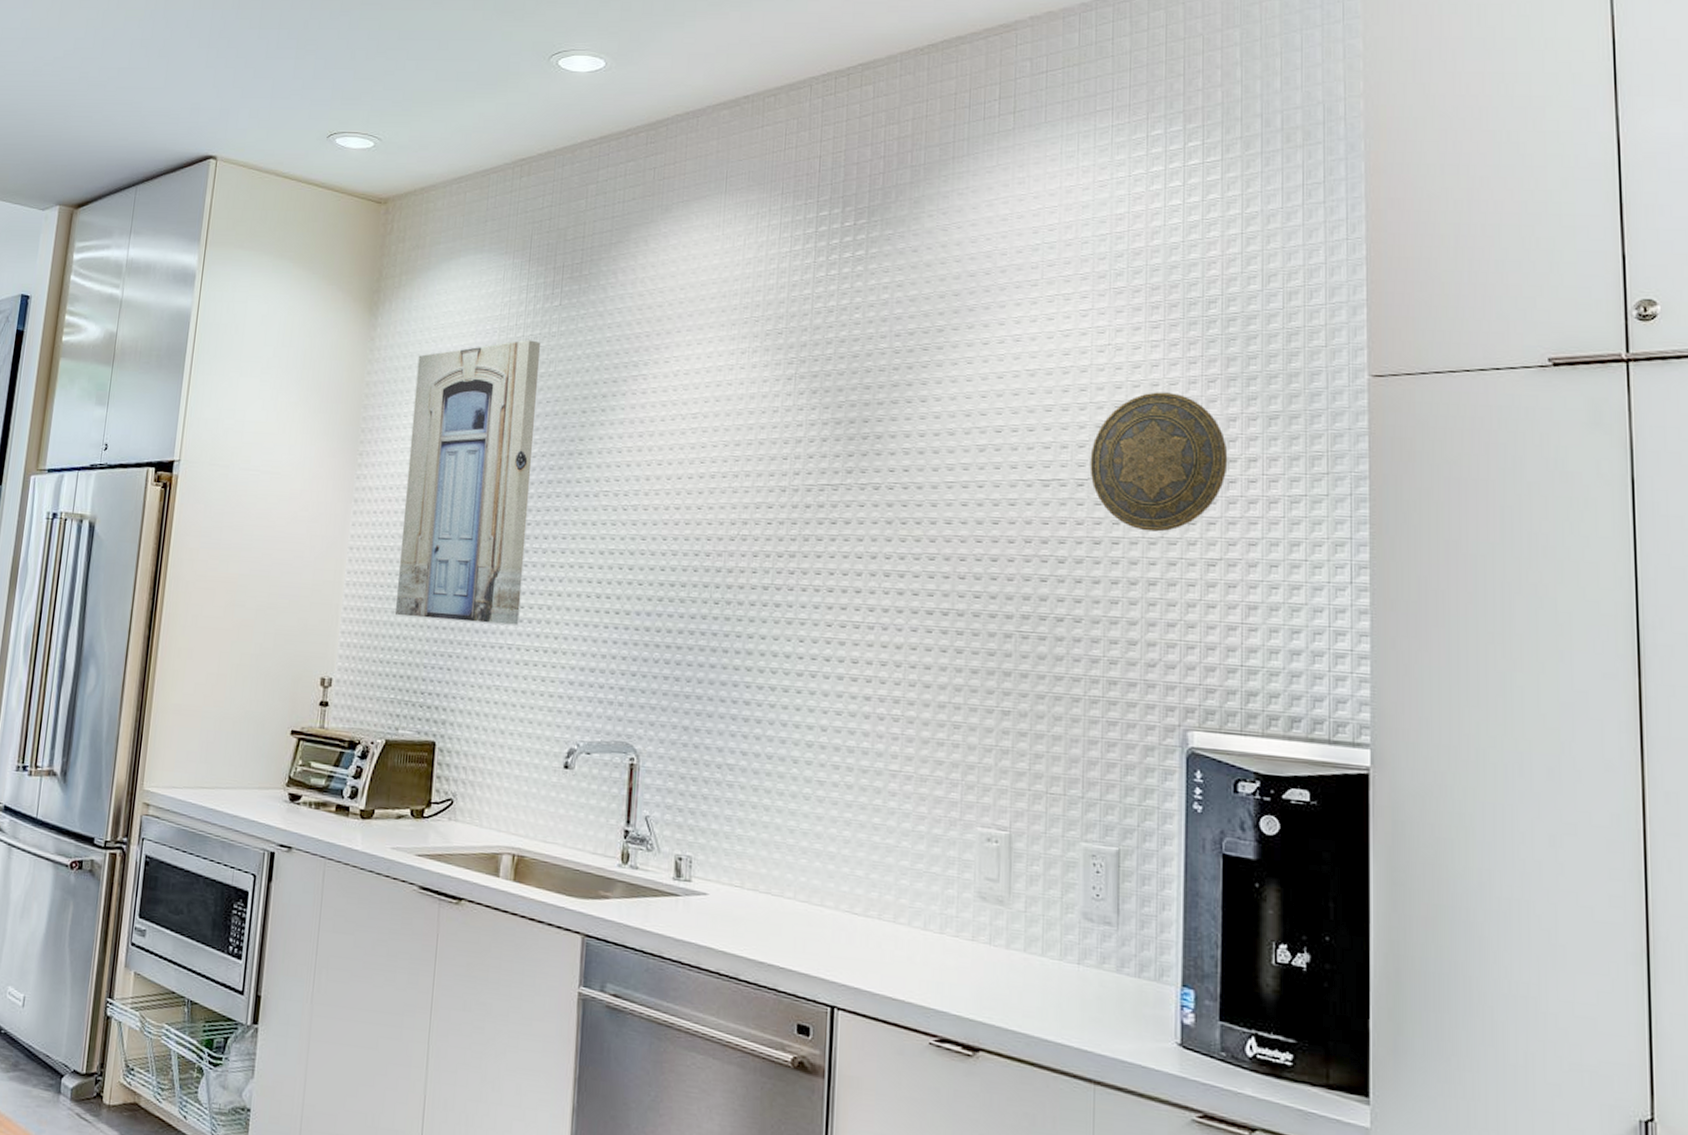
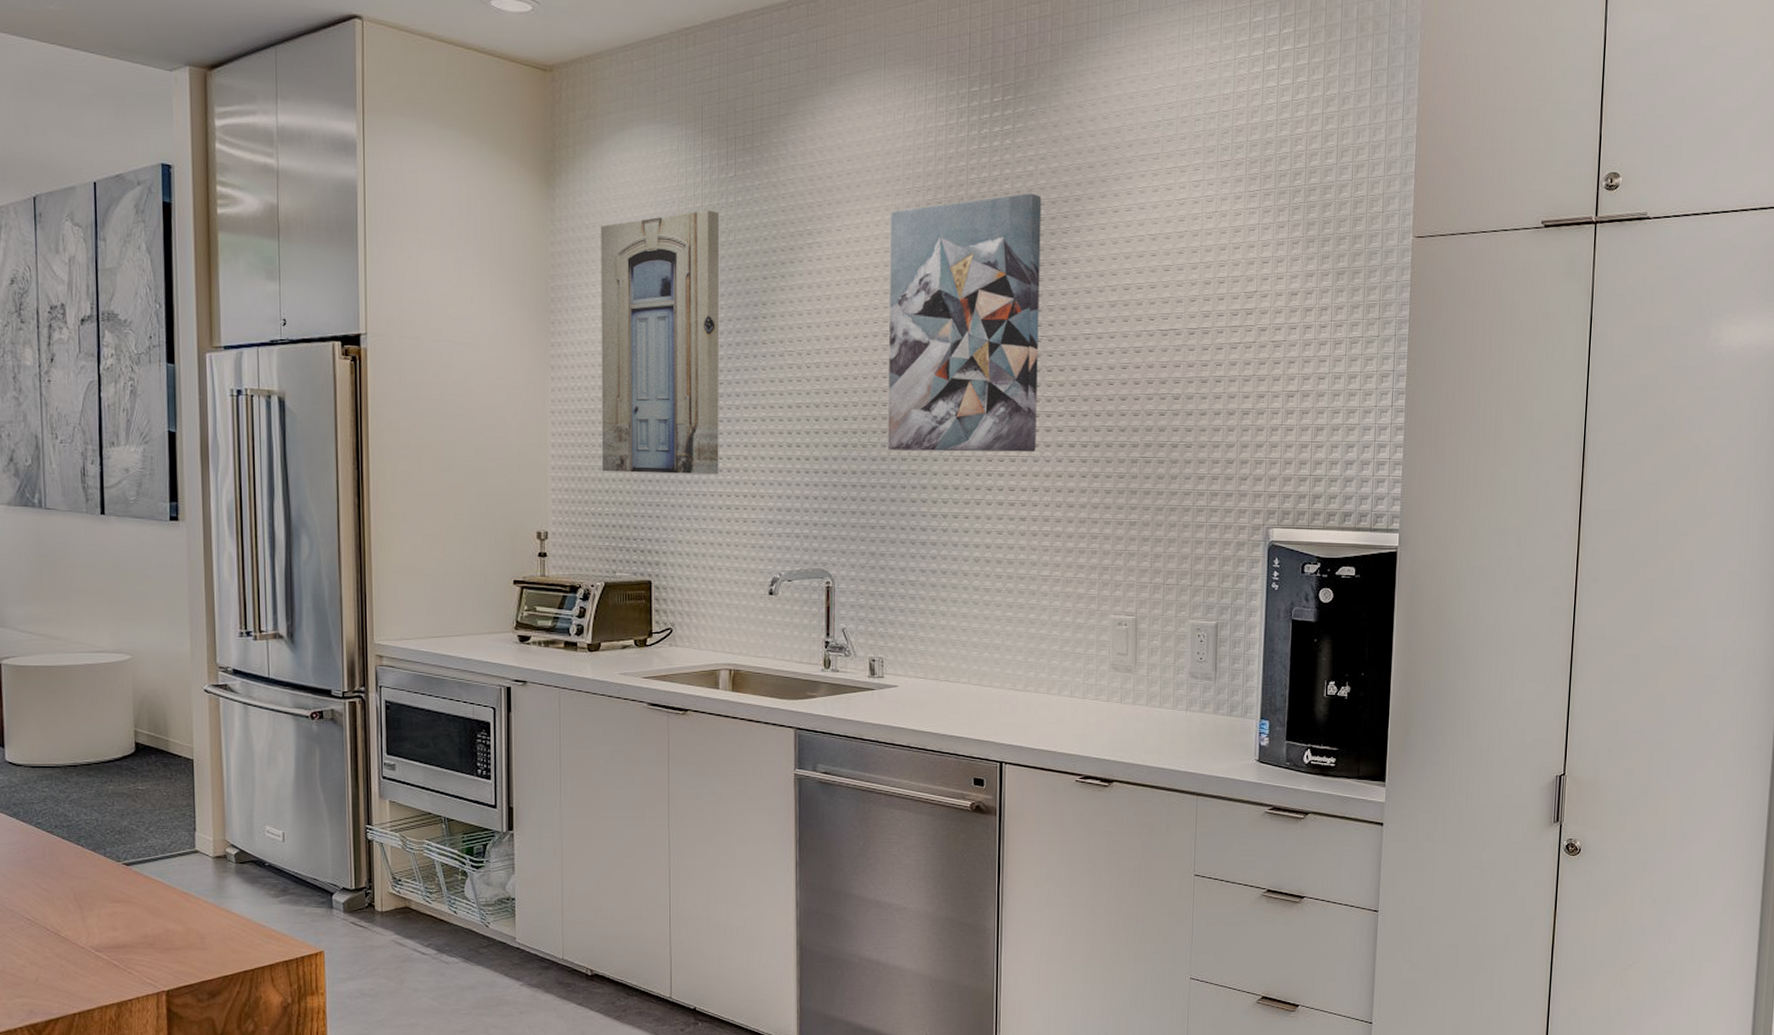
wall art: none [709,323,898,619] -> present [888,193,1042,452]
decorative plate: present [1090,392,1228,532] -> none [1199,252,1306,371]

